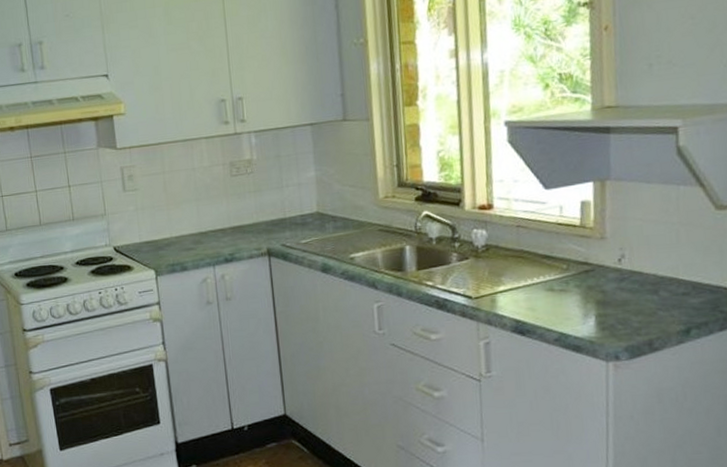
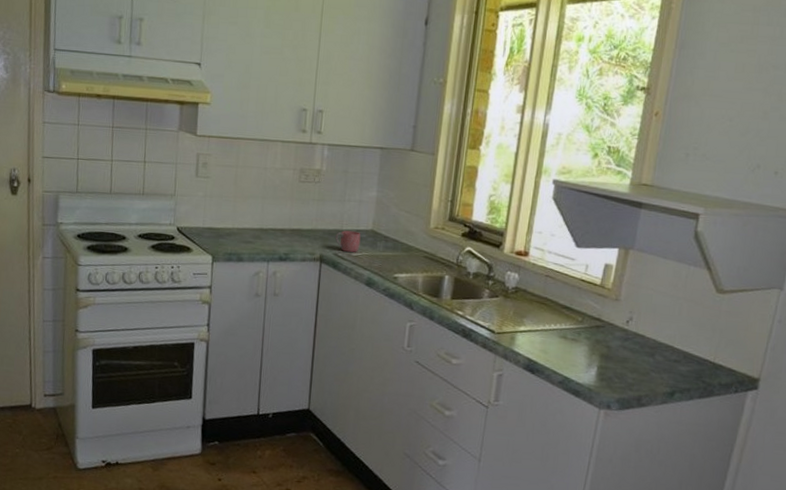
mug: none [279,217,308,240] -> present [335,230,361,252]

